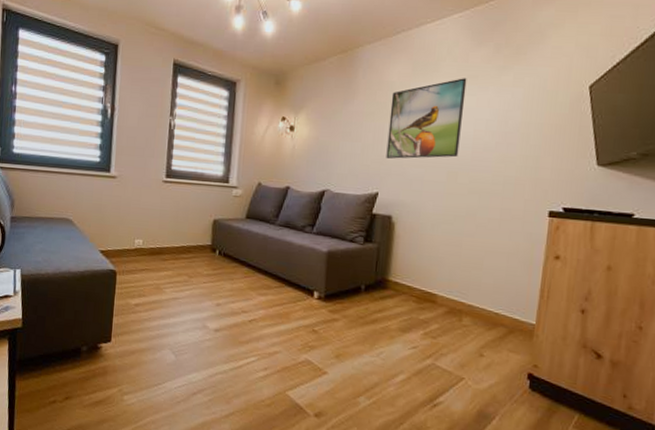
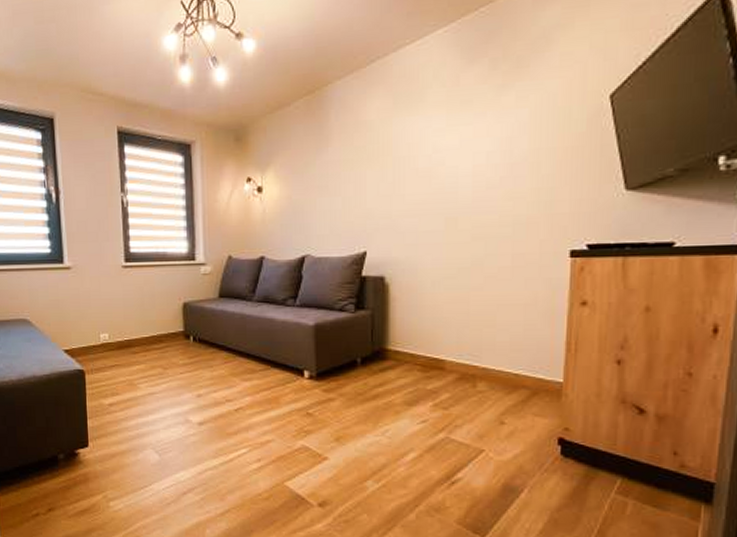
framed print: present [386,78,467,159] -> none [371,105,460,211]

